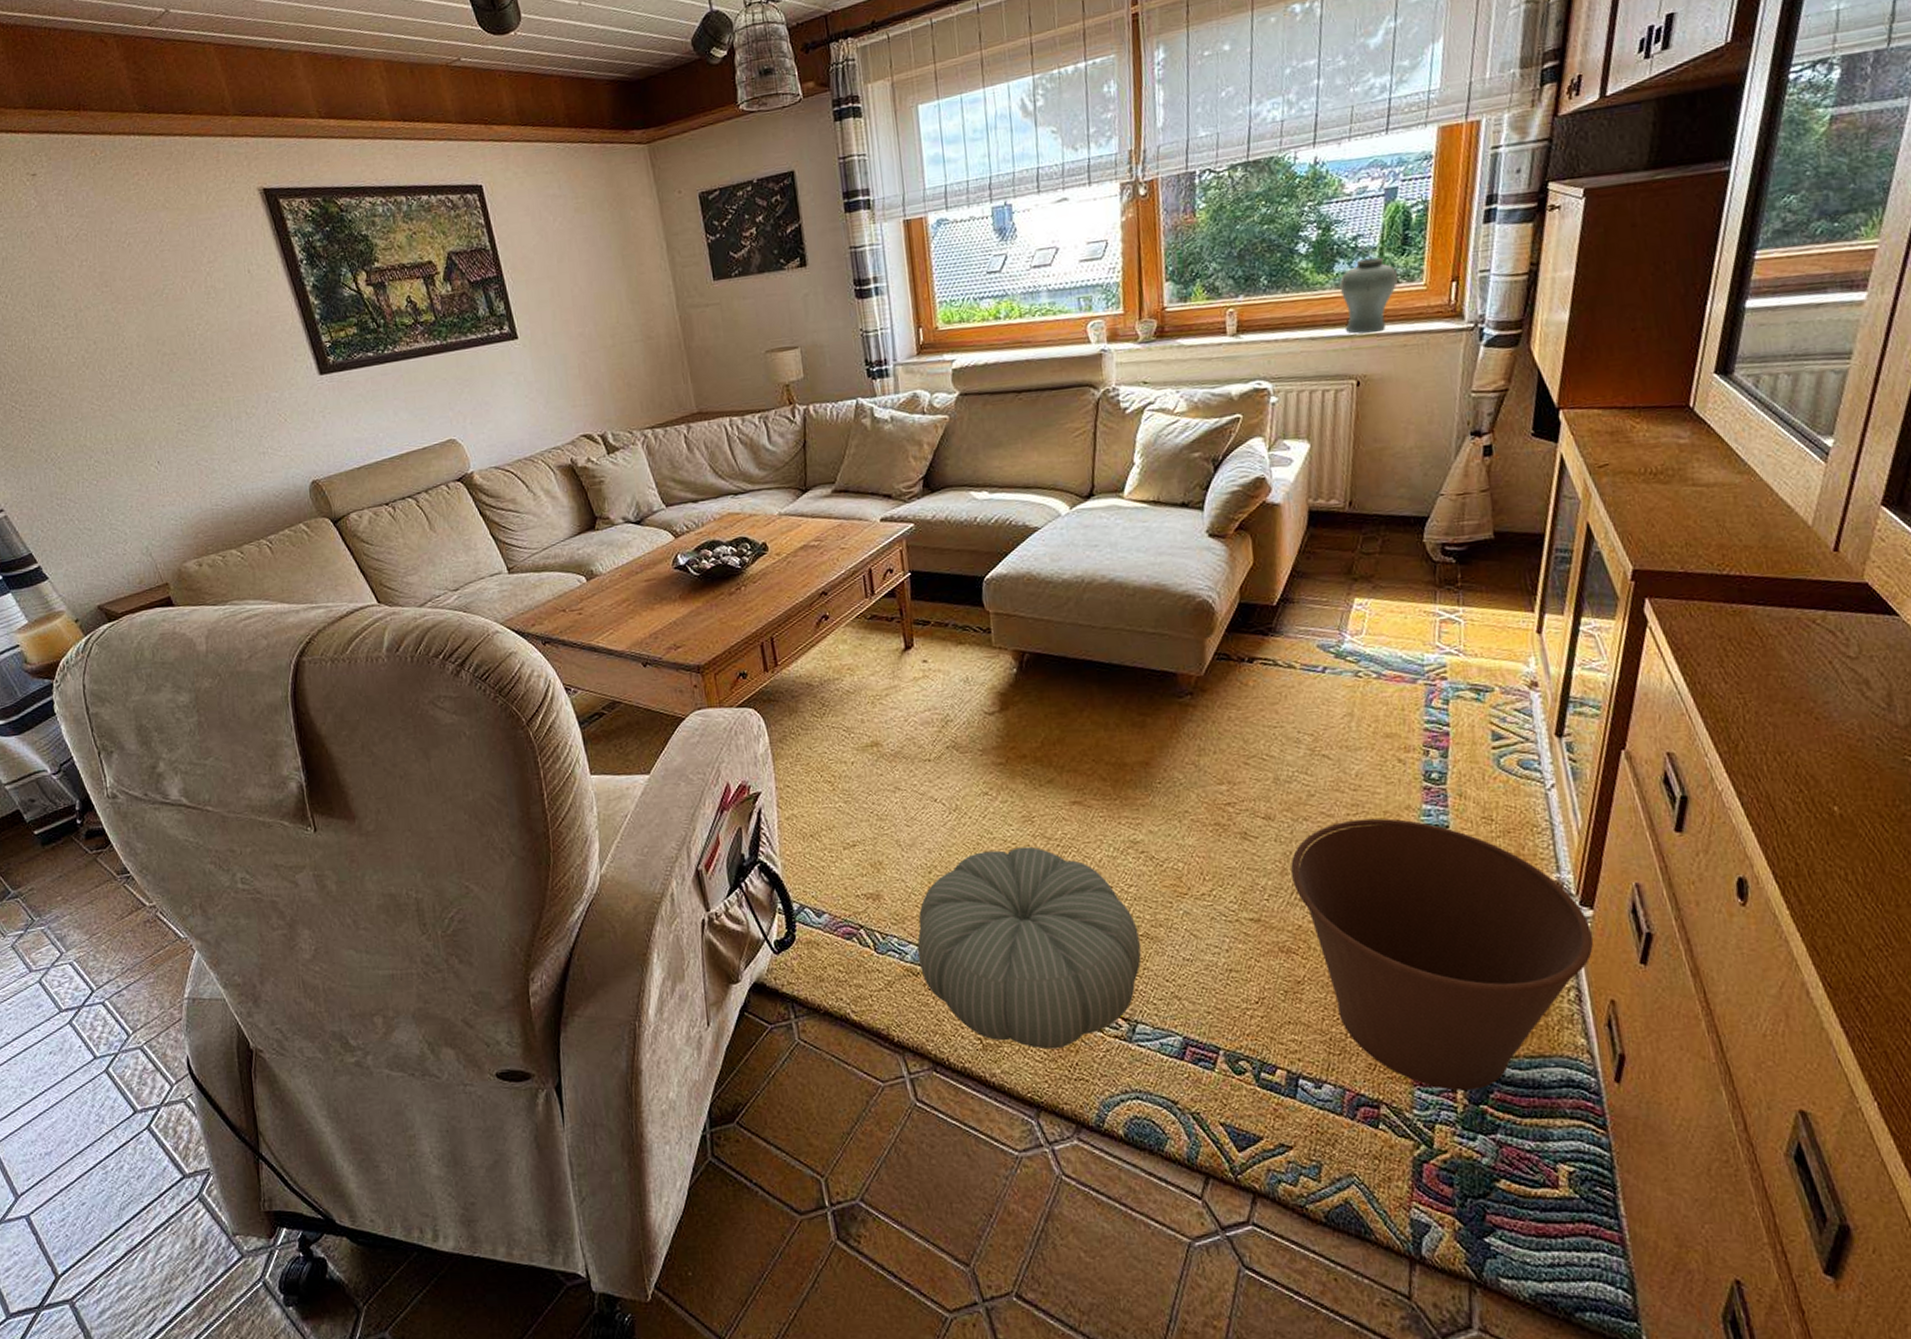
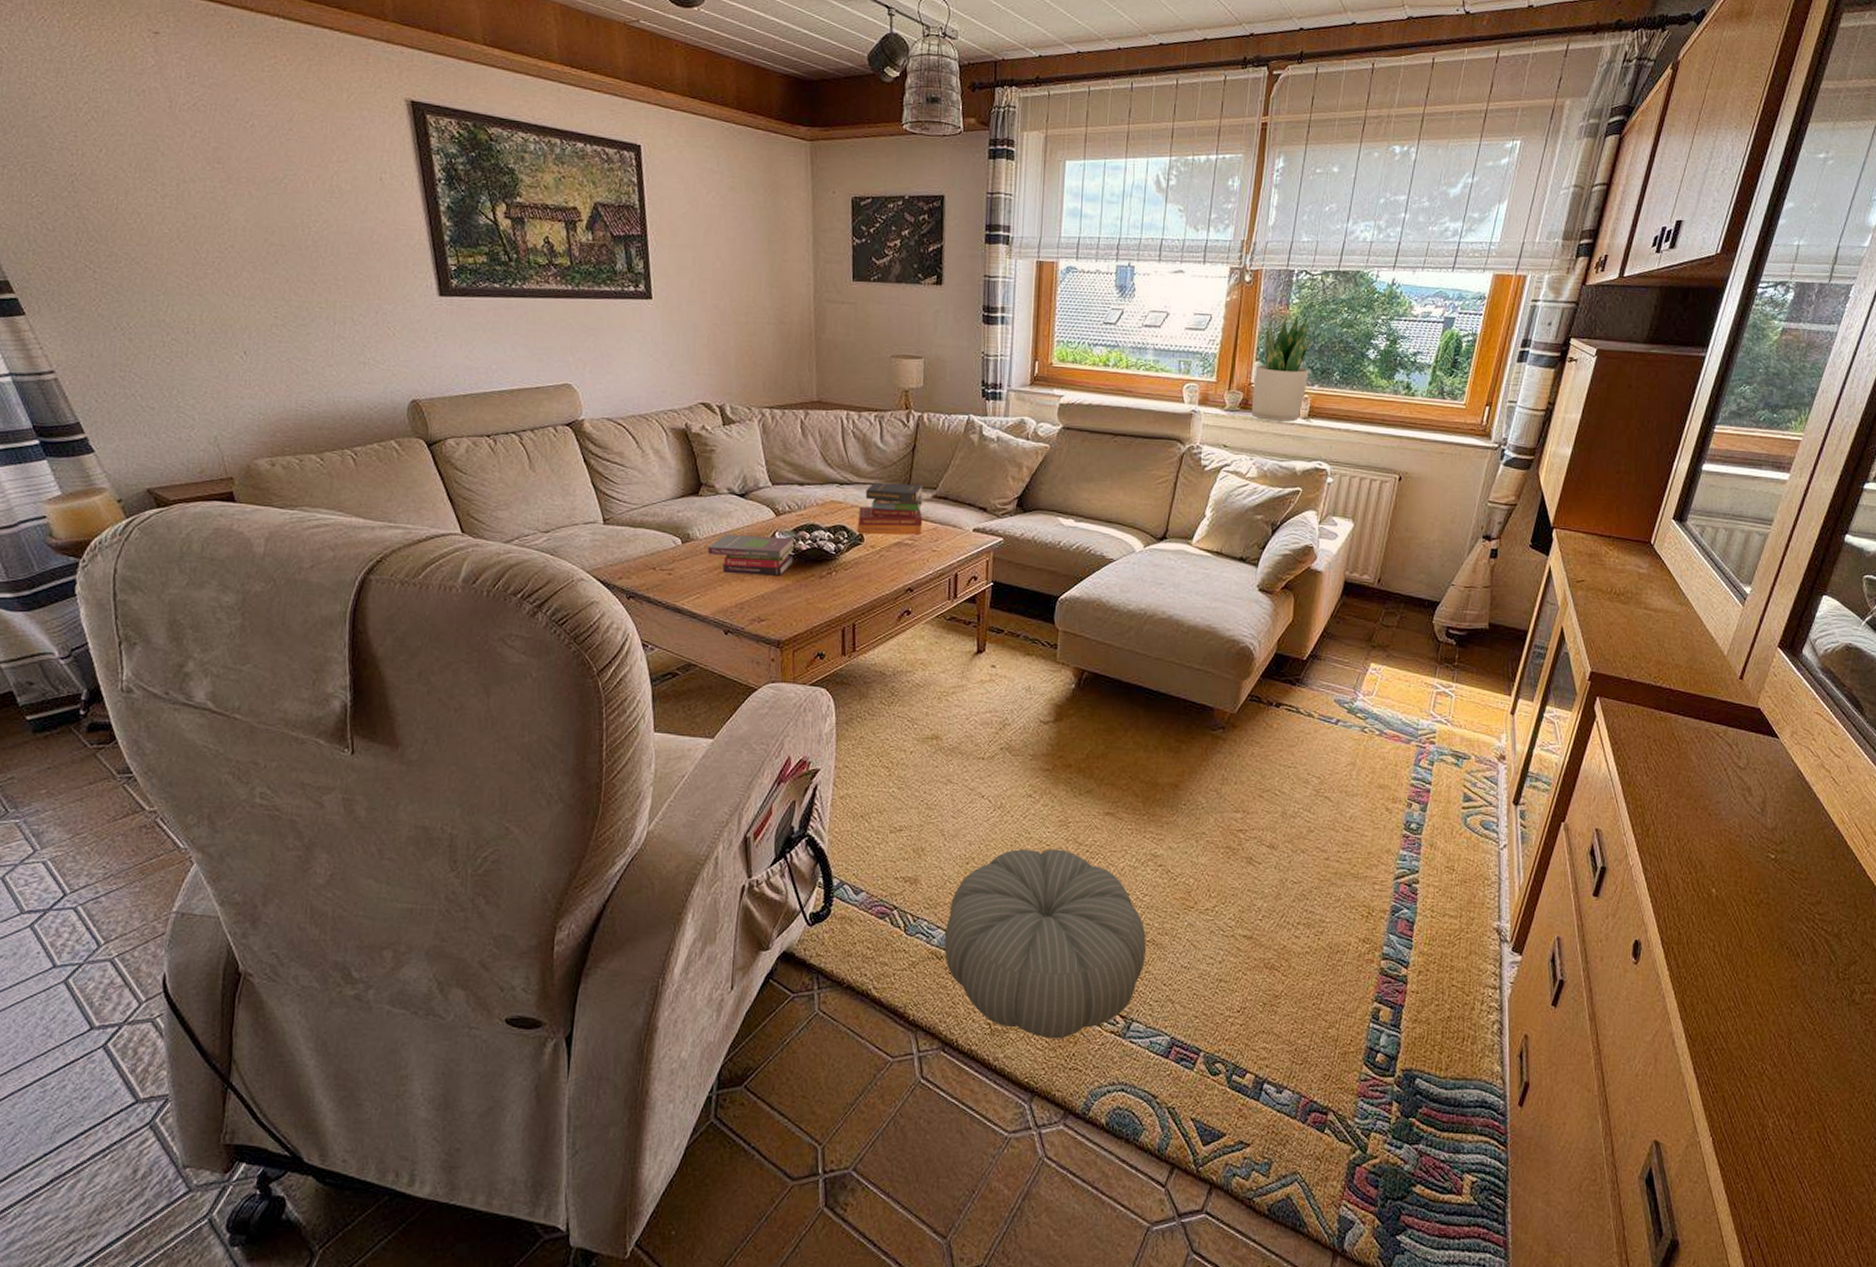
books: none [613,558,700,604] -> present [708,534,794,576]
books: none [758,481,827,543] -> present [856,482,923,535]
planter: none [1167,220,1231,346] -> present [1251,316,1313,422]
basket: present [1291,818,1594,1091] -> none [1284,856,1519,1104]
vase: present [1340,257,1399,335] -> none [1397,373,1445,438]

